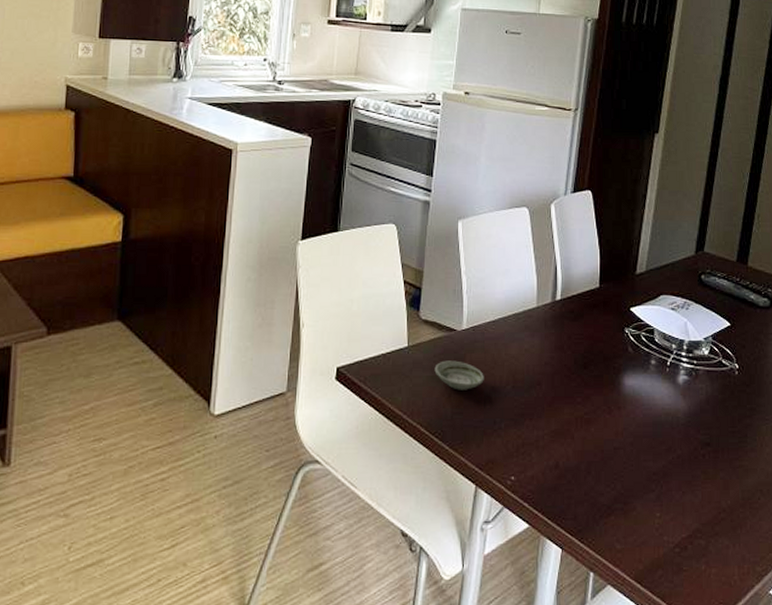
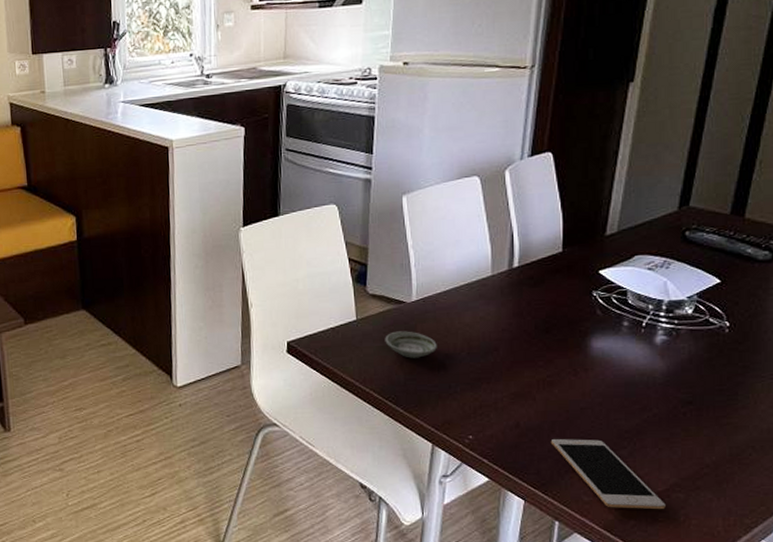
cell phone: none [587,481,689,558] -> present [550,439,666,510]

